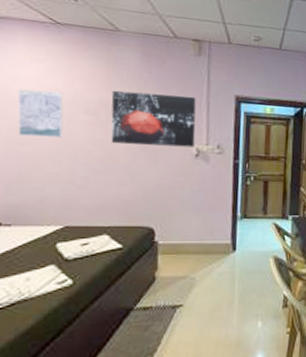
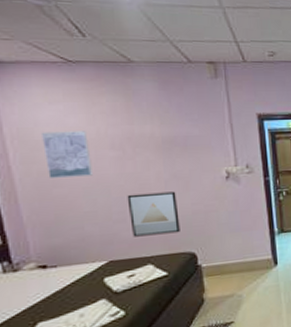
wall art: none [92,161,143,206] -> present [127,191,180,237]
wall art: present [111,90,196,148] -> none [134,120,224,176]

